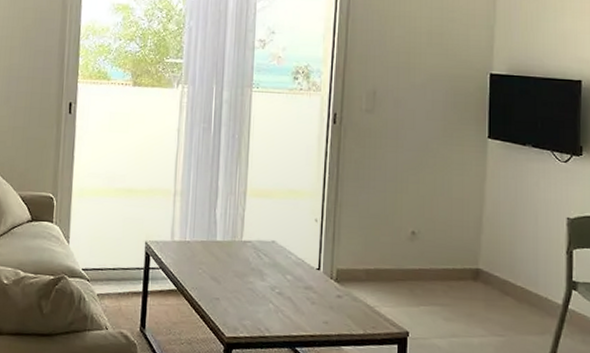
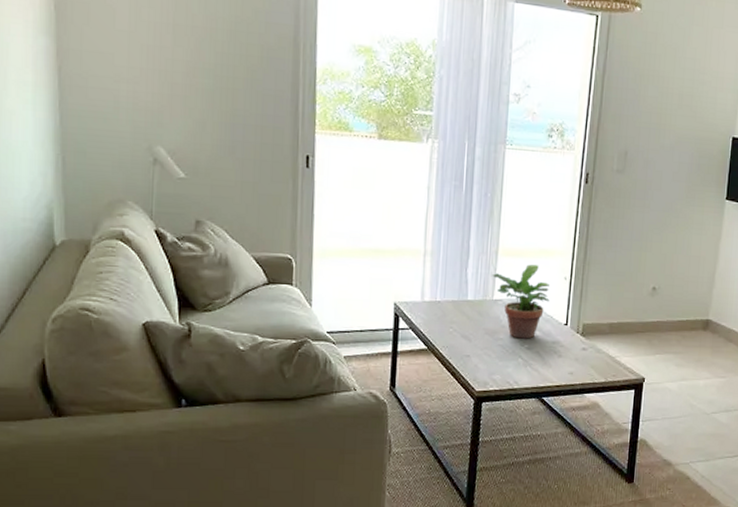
potted plant: none [241,205,300,284] -> present [492,264,550,339]

